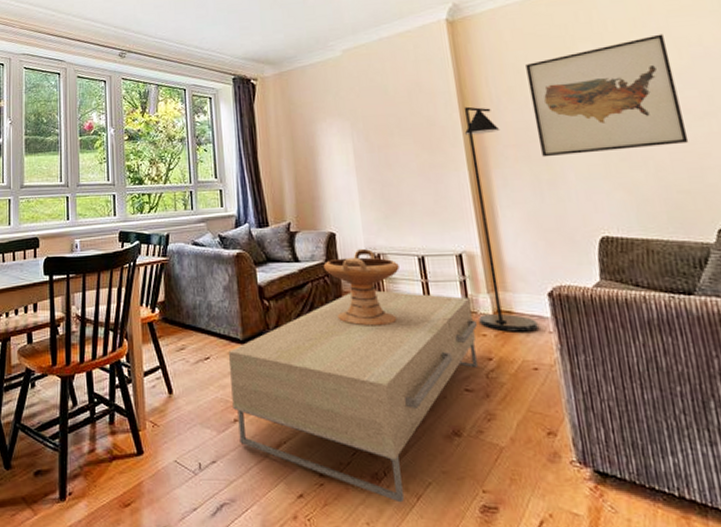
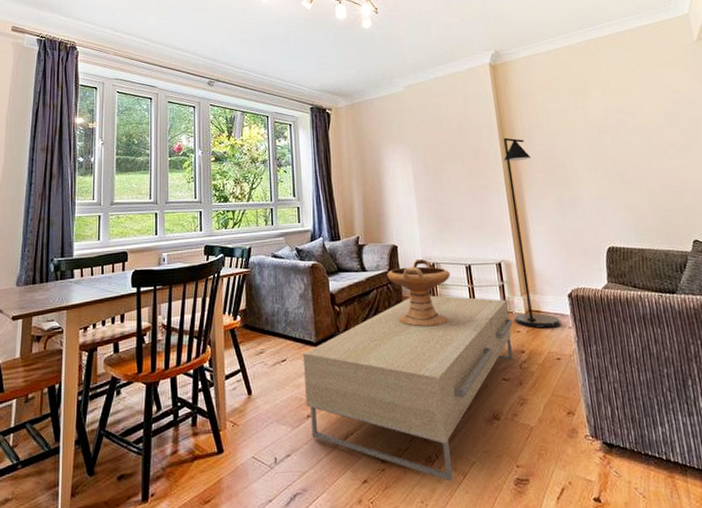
wall art: present [526,34,689,158] -> none [551,83,672,181]

